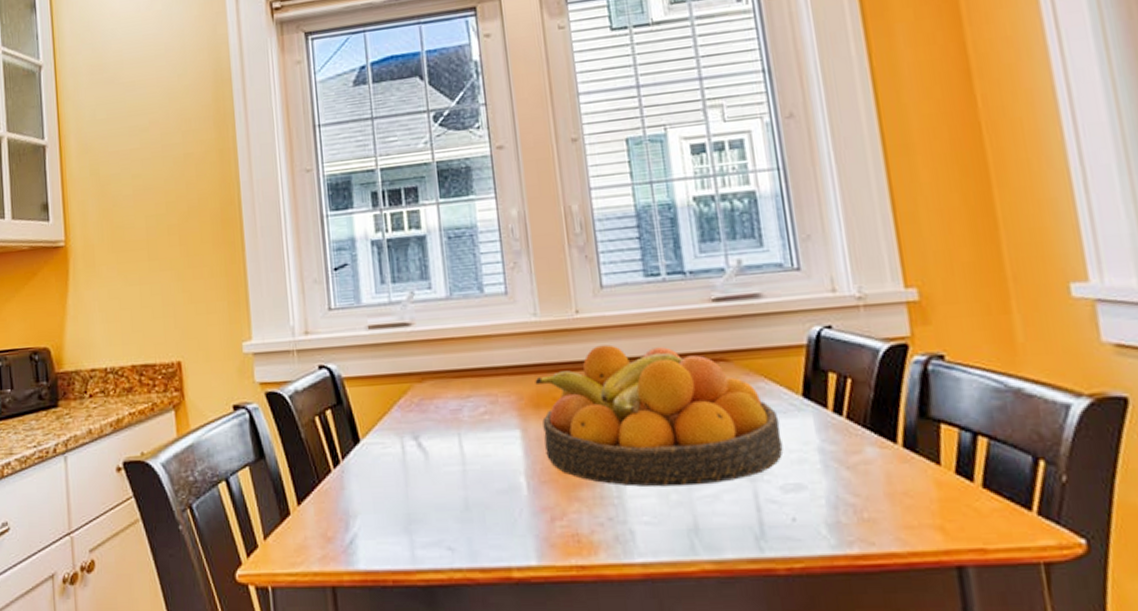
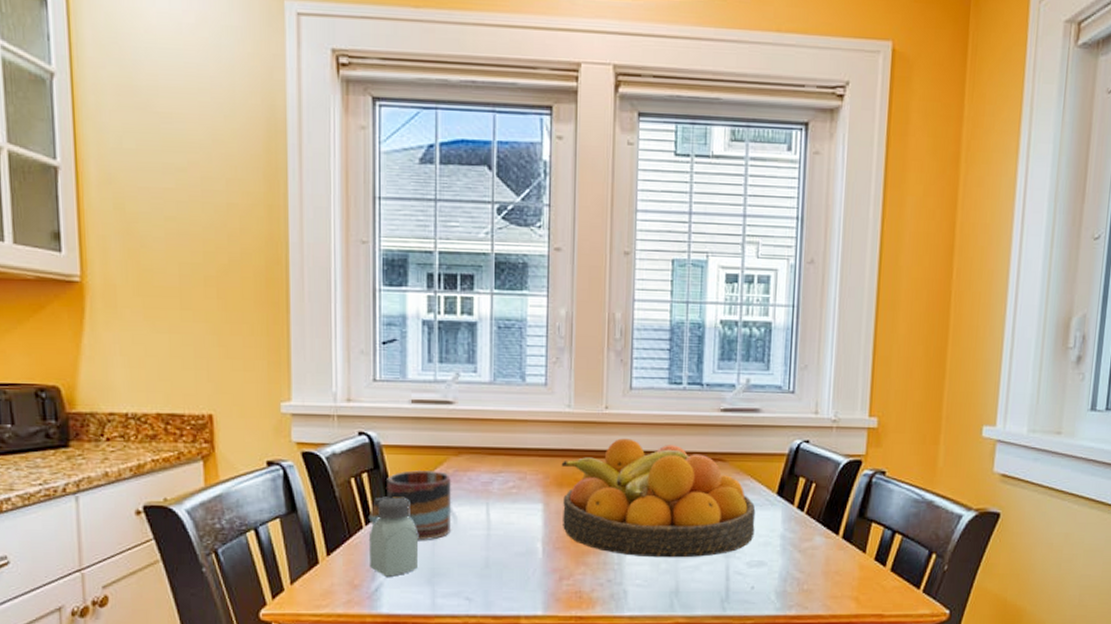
mug: none [336,401,423,483] -> present [368,470,451,541]
saltshaker: none [339,435,392,526] -> present [370,498,418,577]

